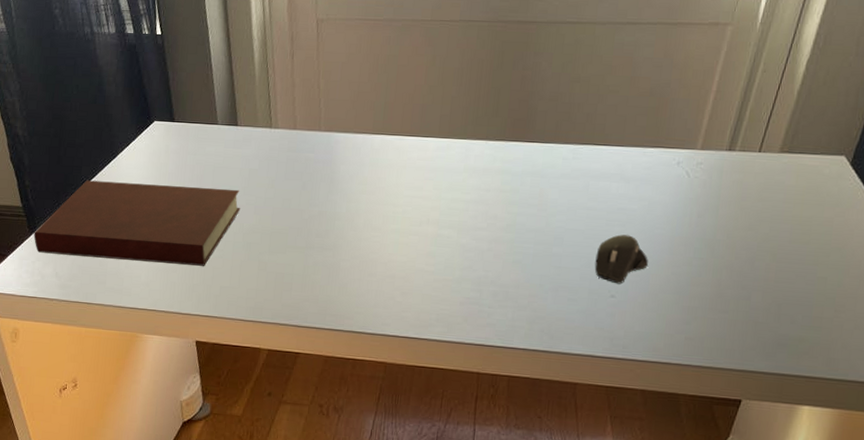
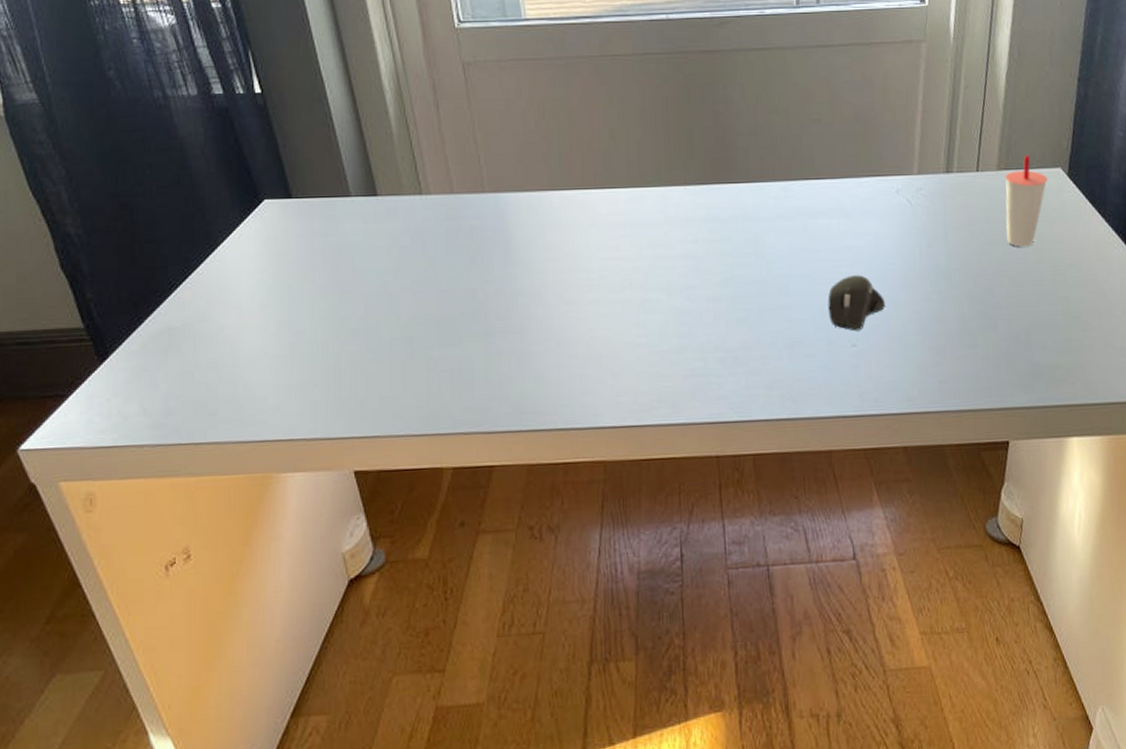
notebook: present [33,180,241,266] -> none [105,273,394,386]
cup: none [776,140,830,227] -> present [1005,155,1048,247]

